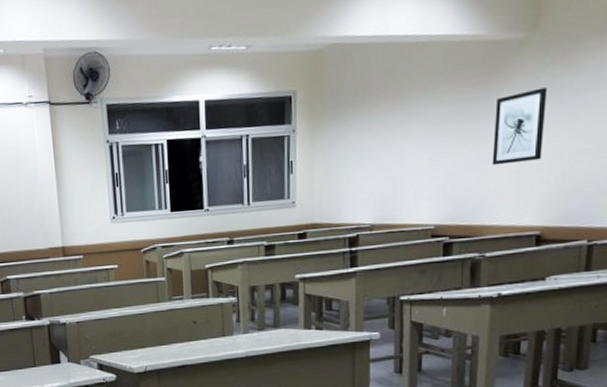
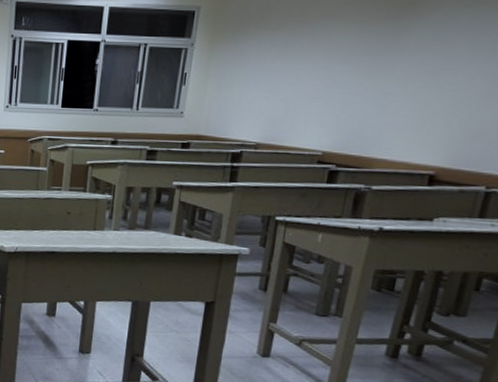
wall art: present [492,87,548,166] -> none [392,28,466,101]

